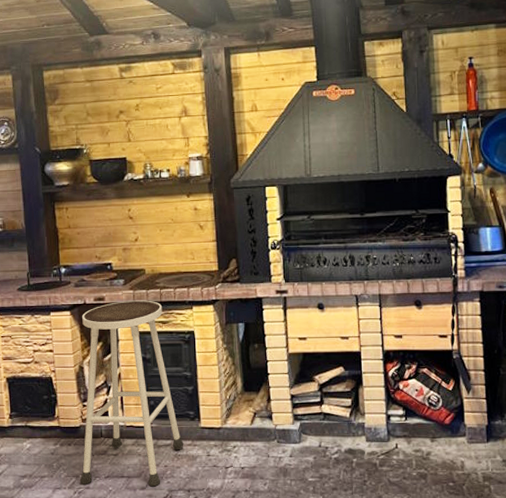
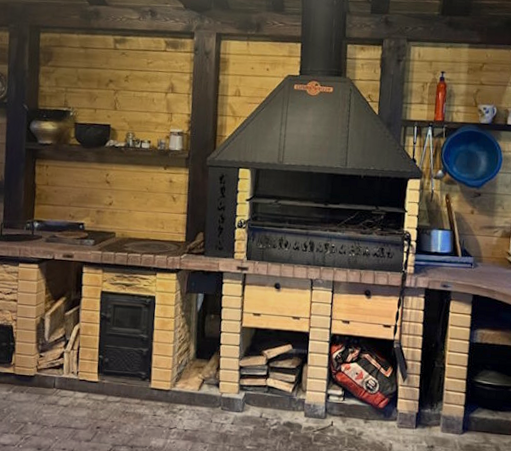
stool: present [79,300,184,487] -> none [27,260,133,440]

